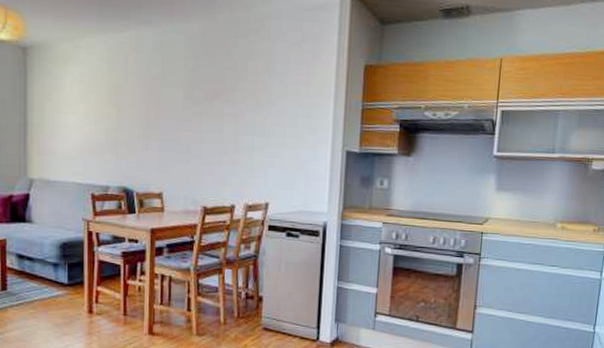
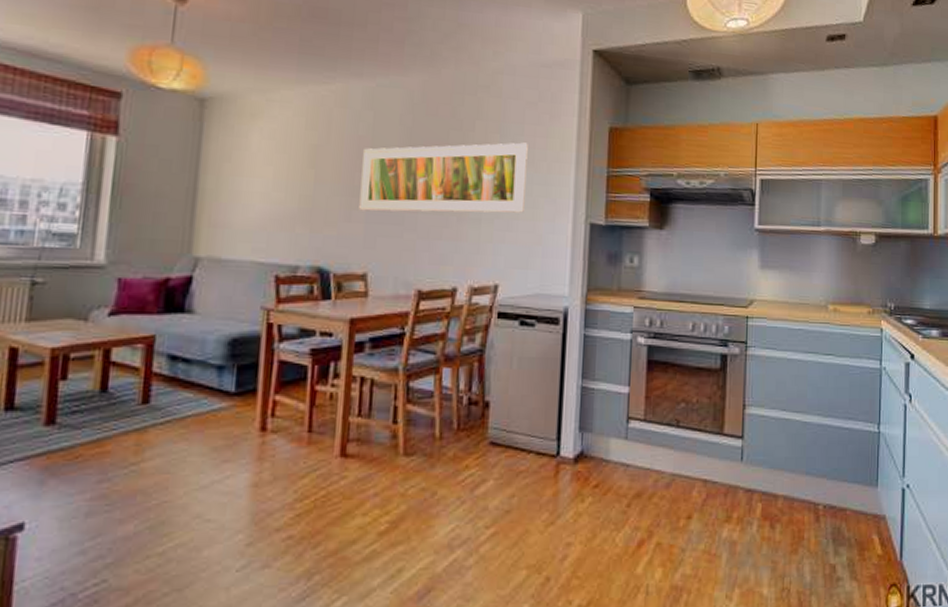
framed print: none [154,80,293,142] -> present [359,142,528,213]

